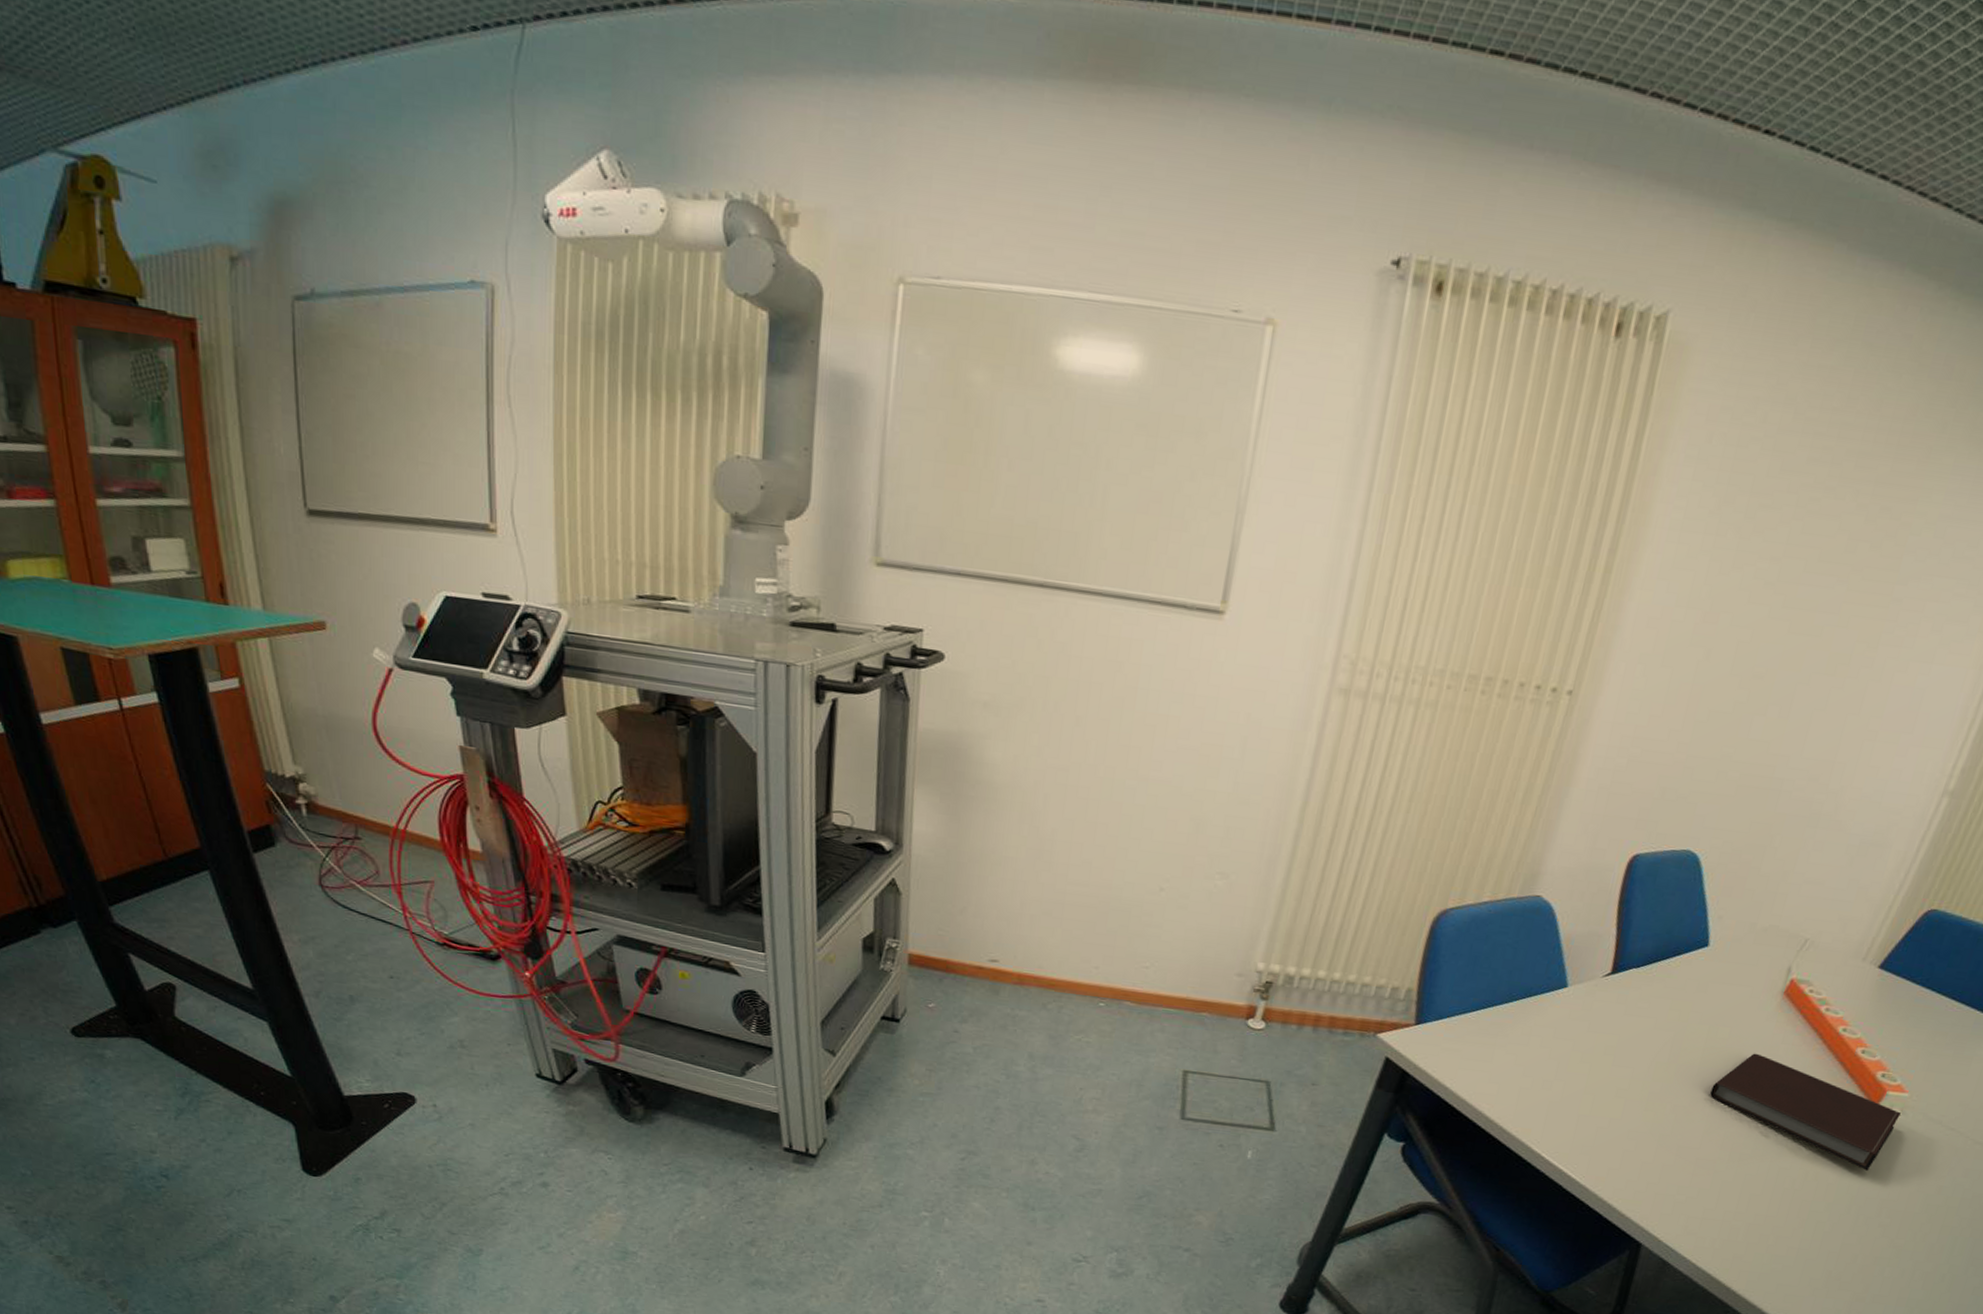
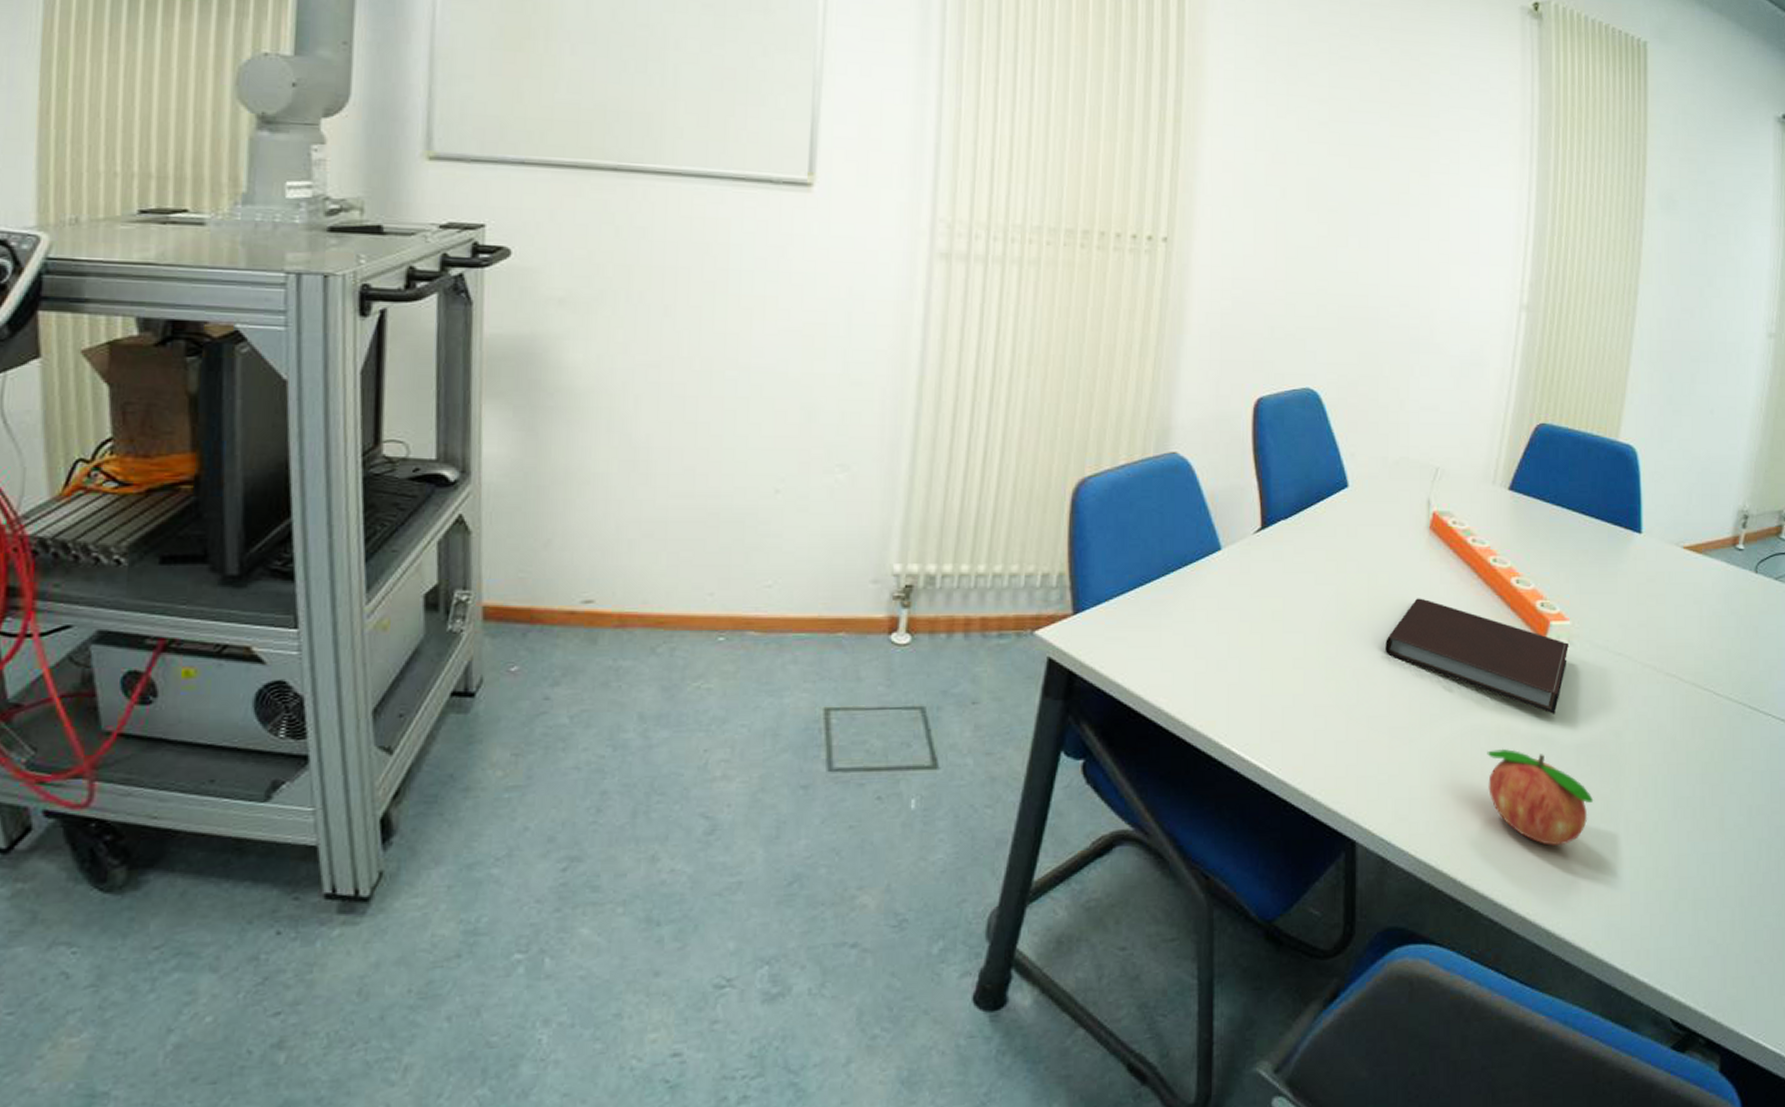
fruit: none [1781,1191,1886,1279] -> present [1487,748,1594,847]

